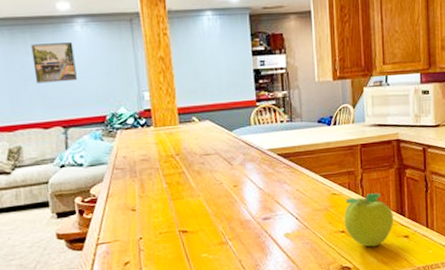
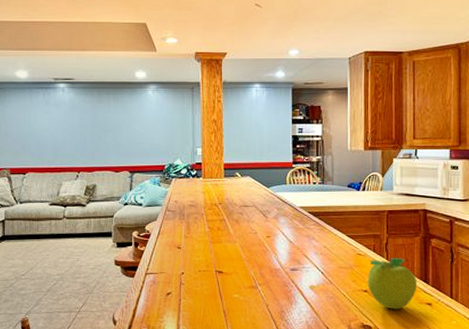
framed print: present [31,42,77,84] -> none [113,104,145,135]

